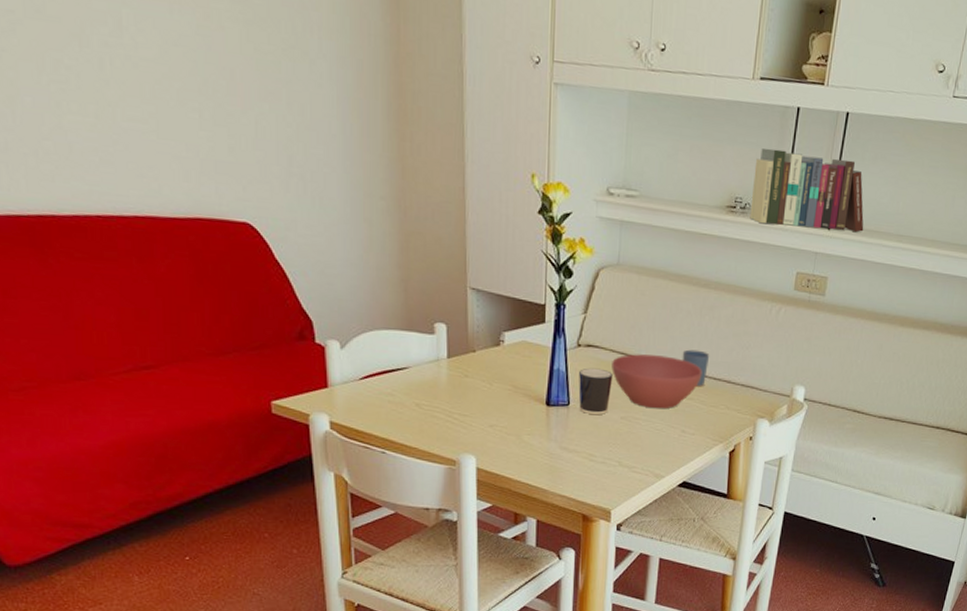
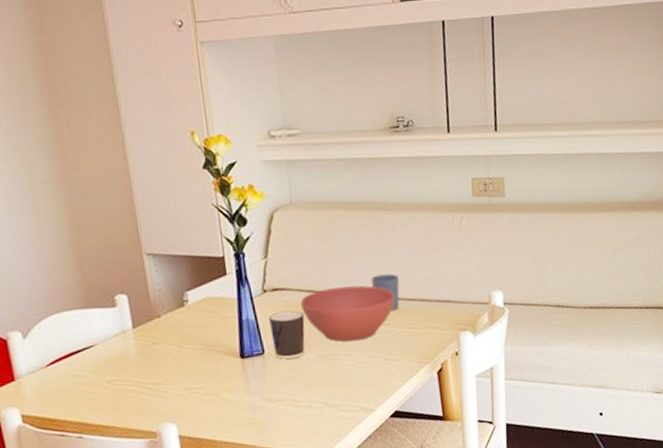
books: present [750,148,864,233] -> none [410,61,531,138]

